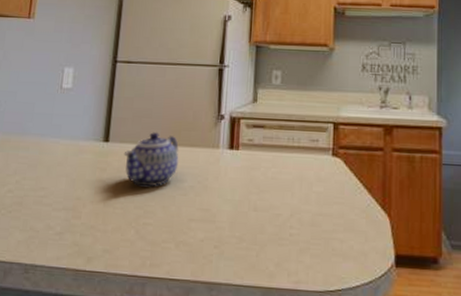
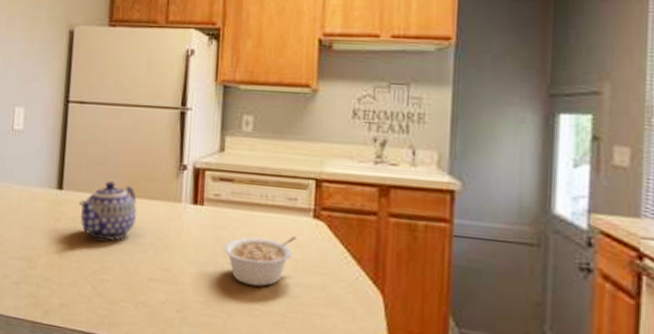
legume: none [256,173,319,218] -> present [223,236,297,286]

